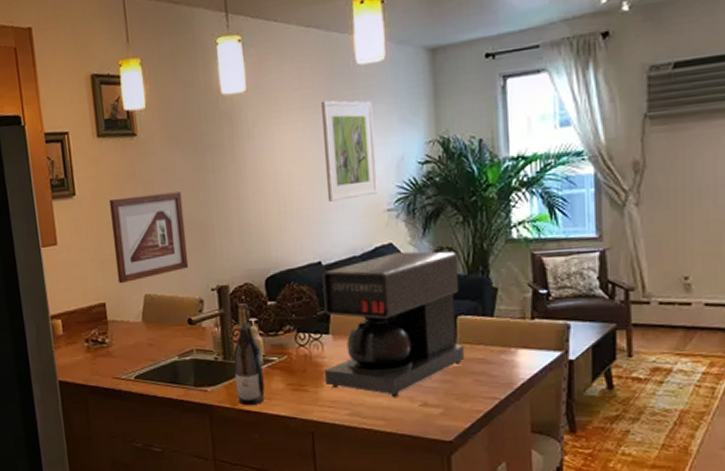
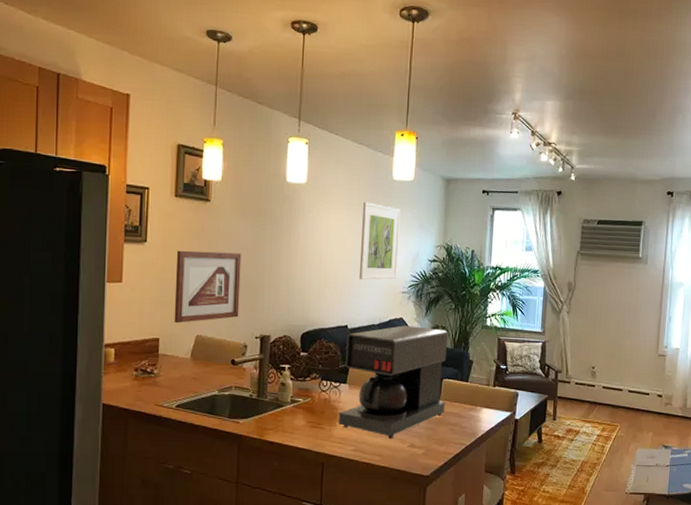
wine bottle: present [233,303,265,406] -> none [264,352,290,438]

